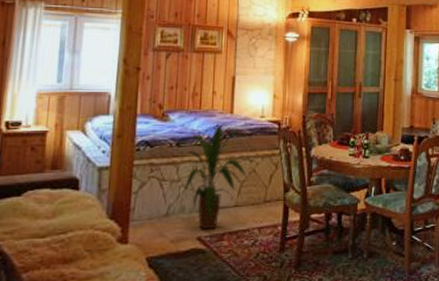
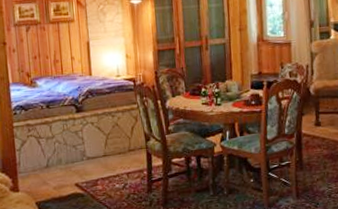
house plant: present [177,123,252,230] -> none [47,84,112,178]

